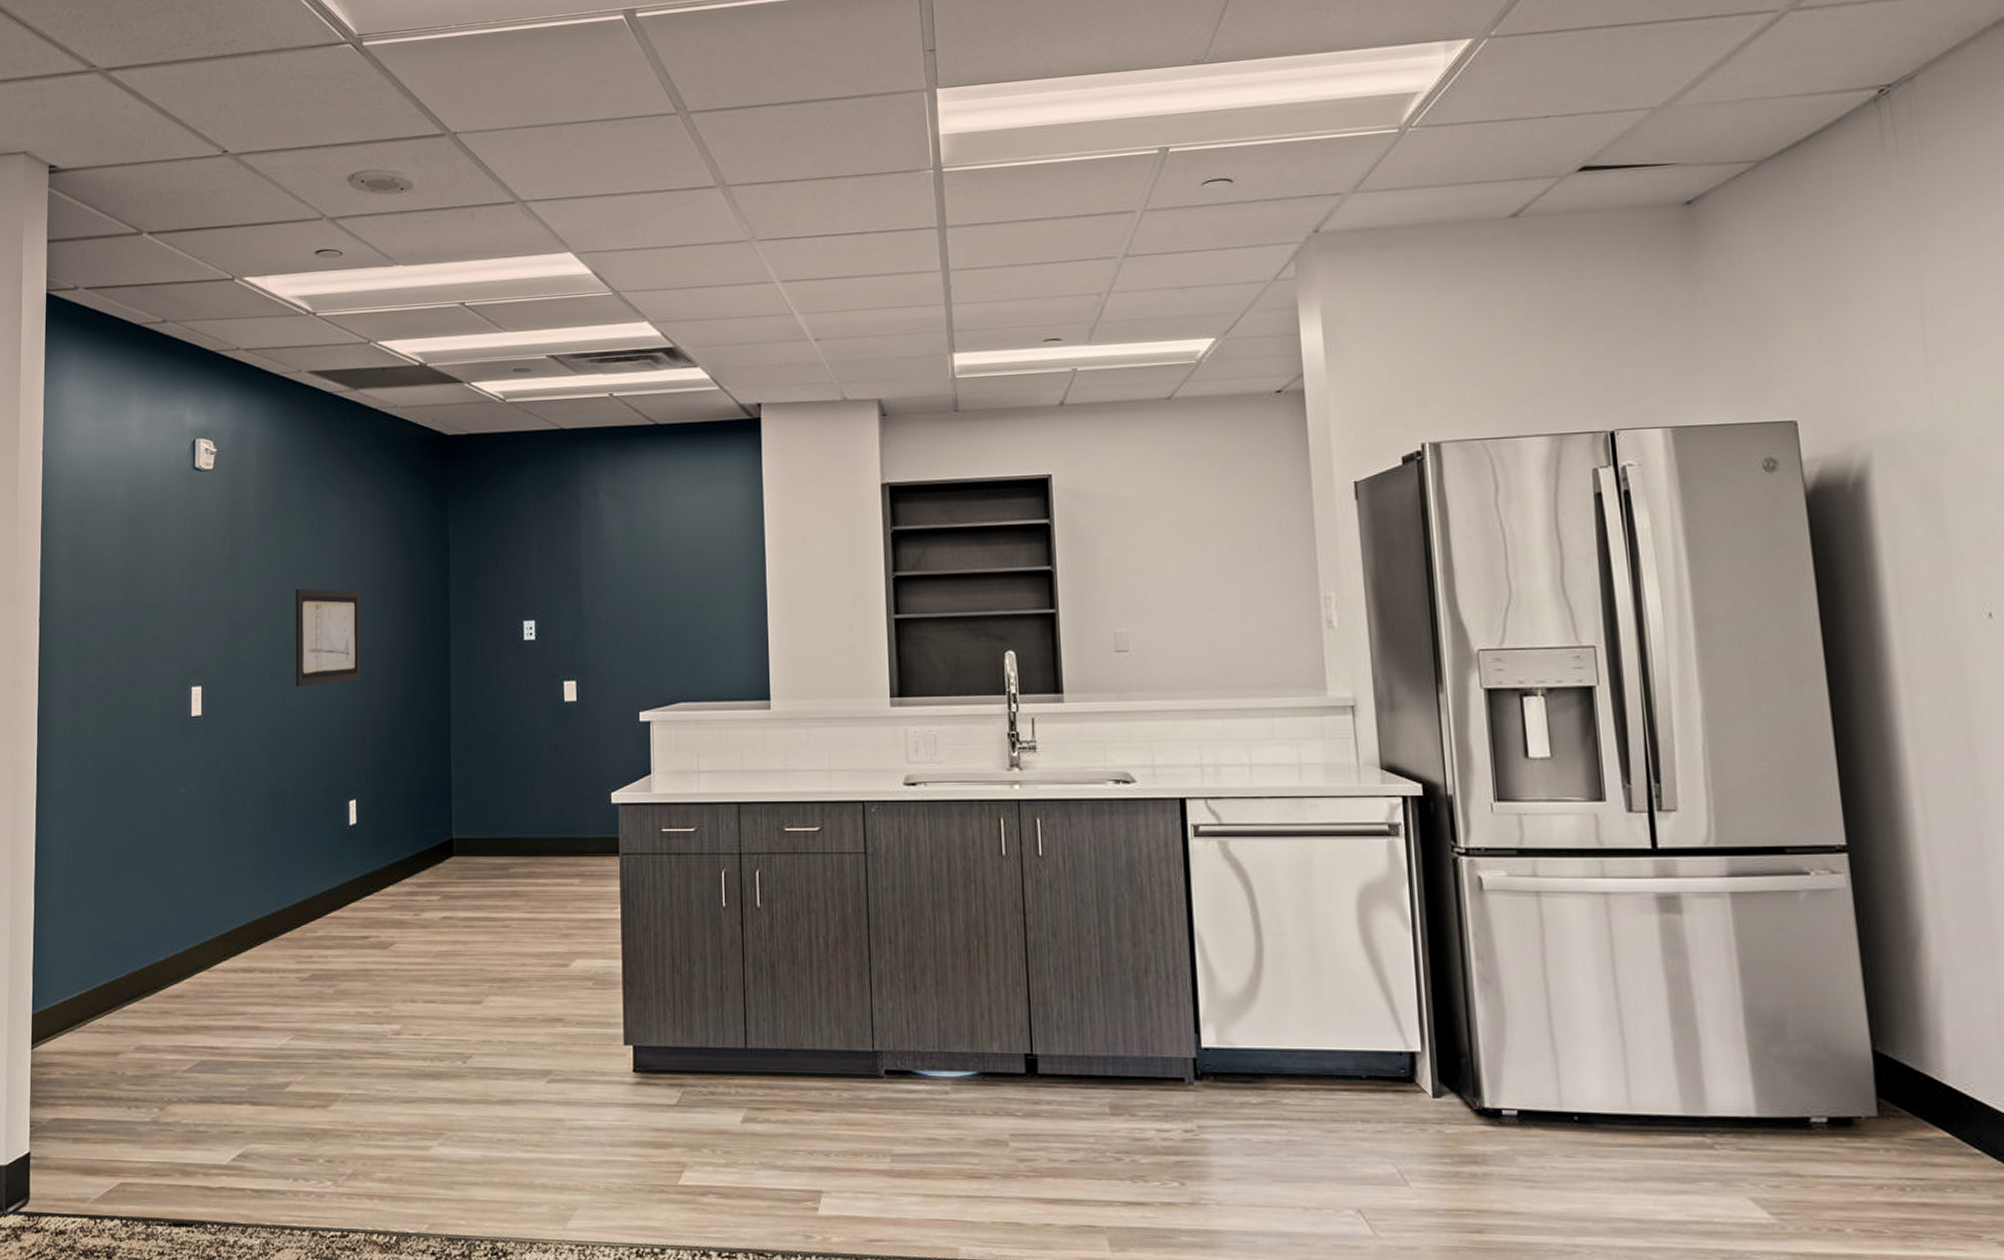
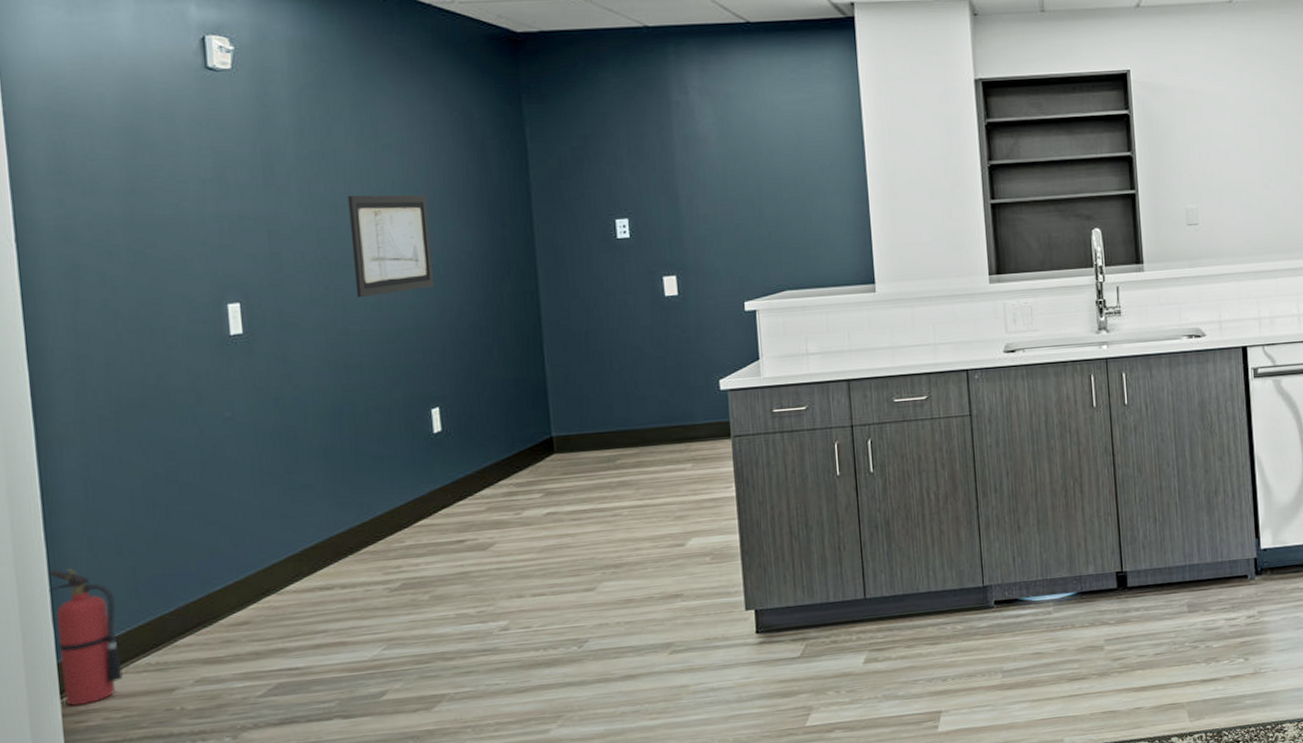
fire extinguisher: none [32,924,82,1057] -> present [48,569,123,706]

